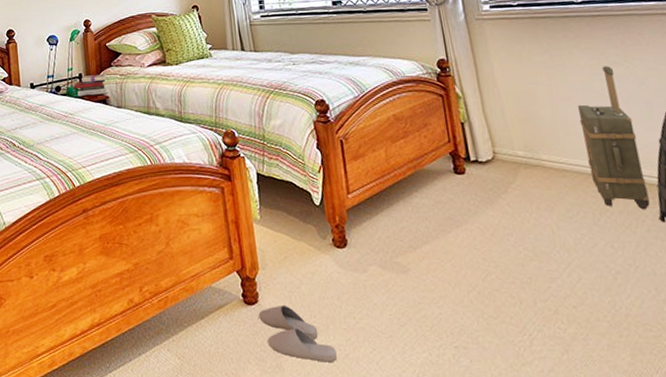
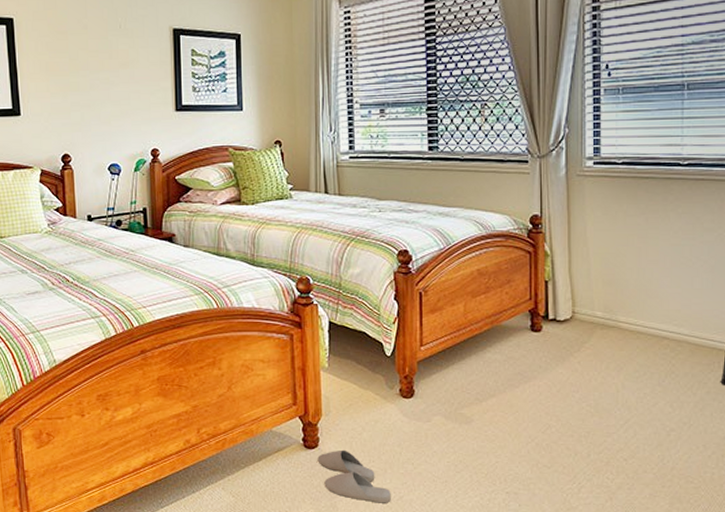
books: present [73,74,109,97] -> none [136,210,176,233]
suitcase: present [577,66,650,210] -> none [663,231,715,373]

